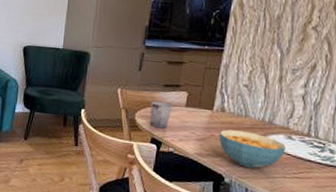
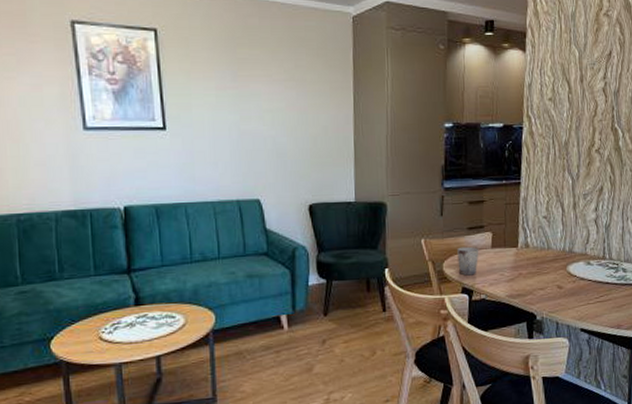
cereal bowl: present [219,129,286,169] -> none [527,264,586,302]

